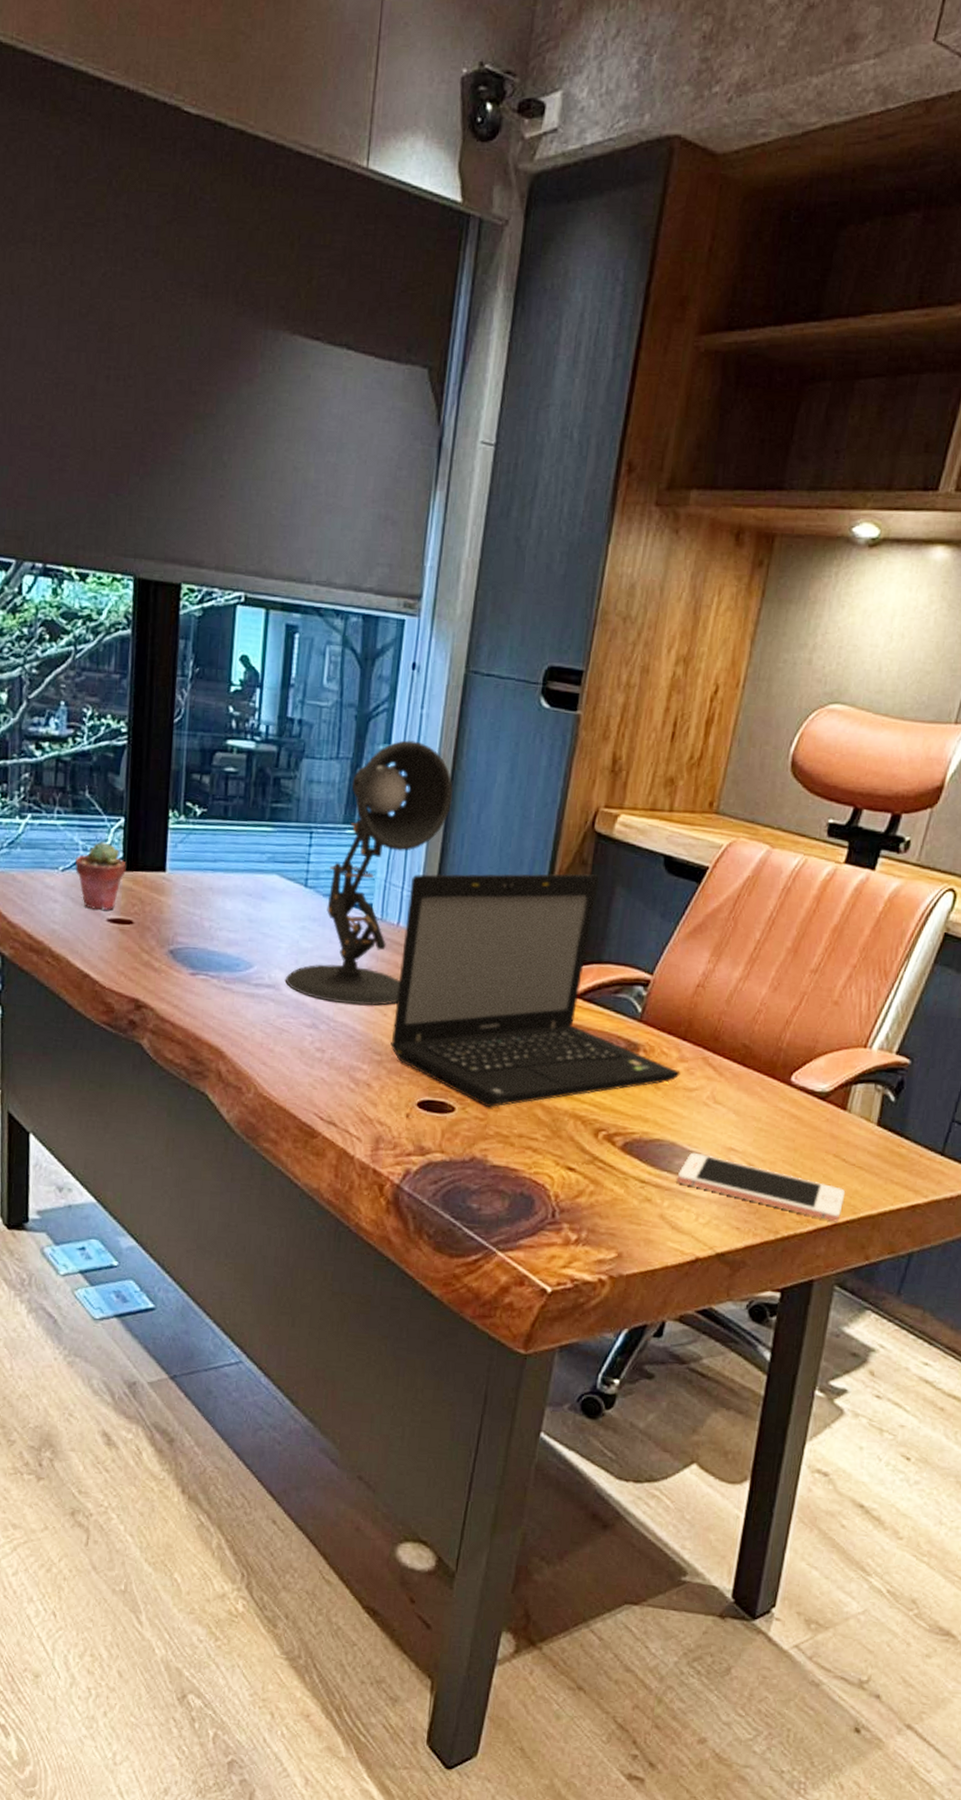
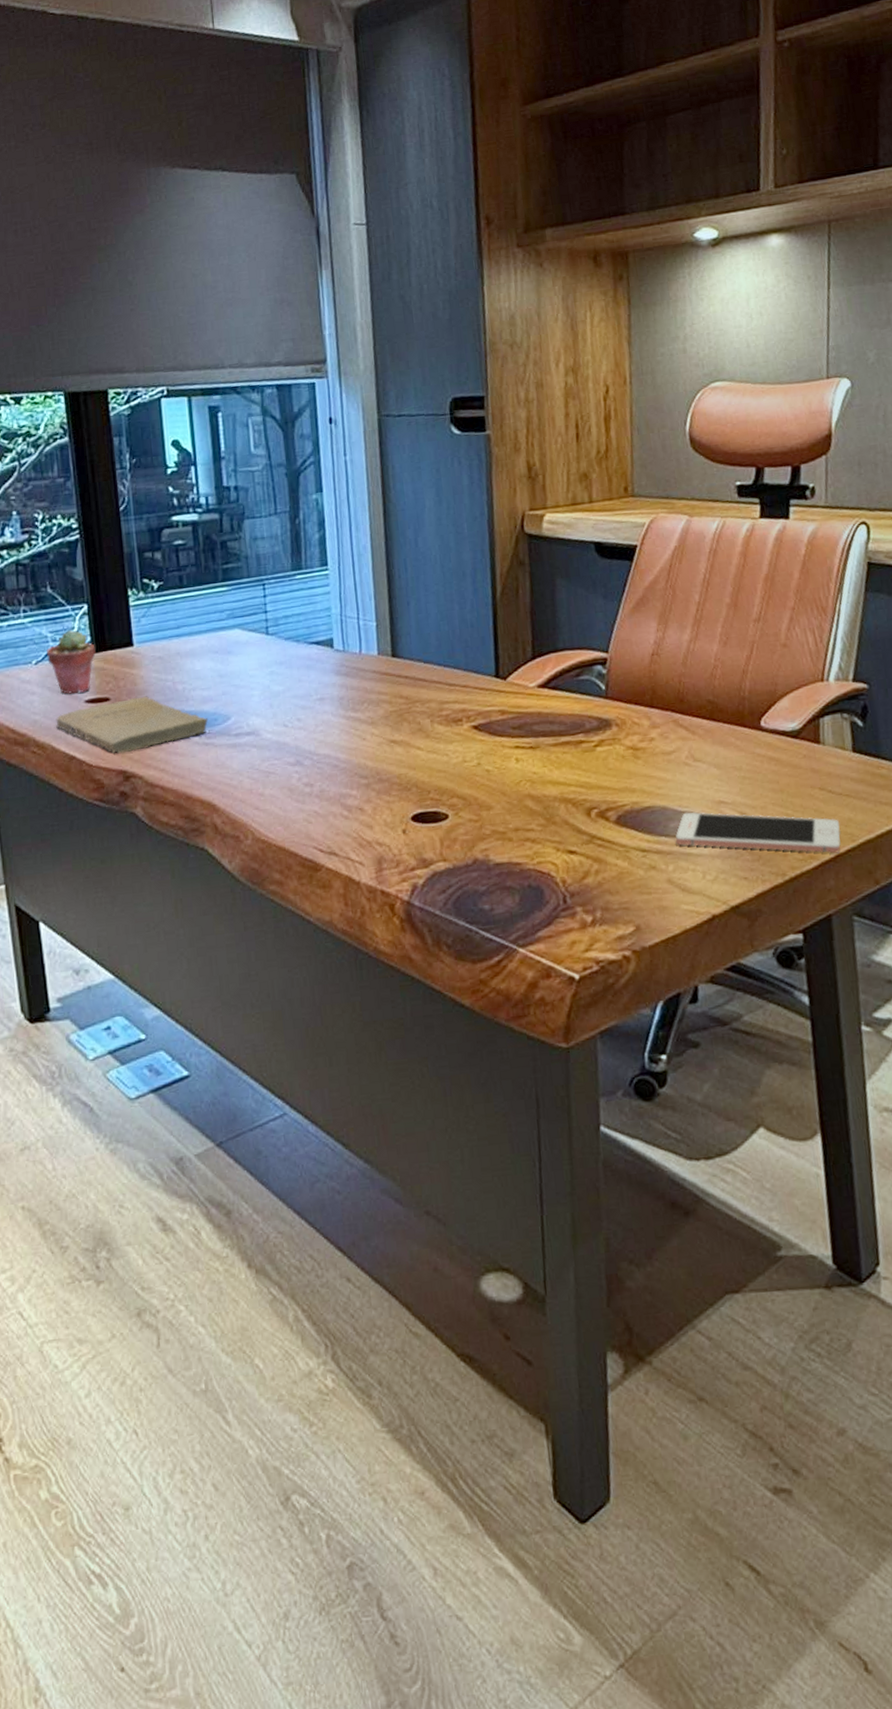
book: none [74,925,232,981] -> present [56,696,212,754]
desk lamp: present [284,740,453,1006] -> none [263,485,389,738]
laptop: present [390,873,681,1107] -> none [365,571,656,808]

